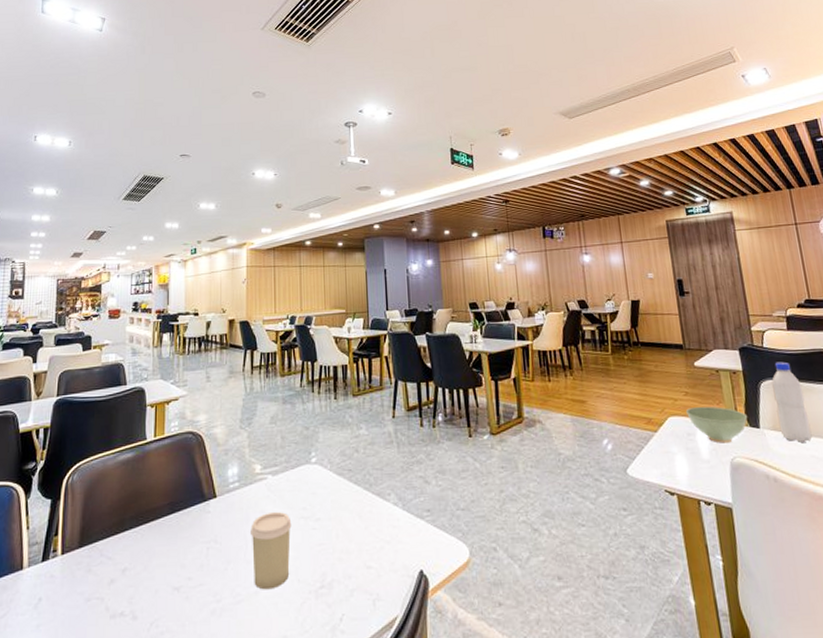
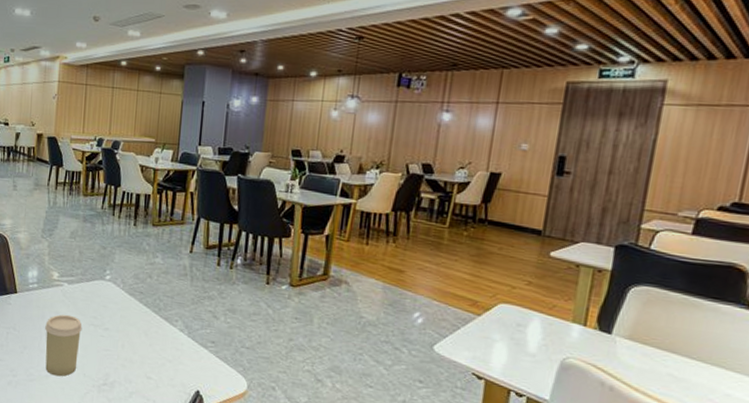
bowl: present [685,406,748,443] -> none [522,298,601,343]
water bottle: present [771,361,813,443] -> none [637,268,687,360]

